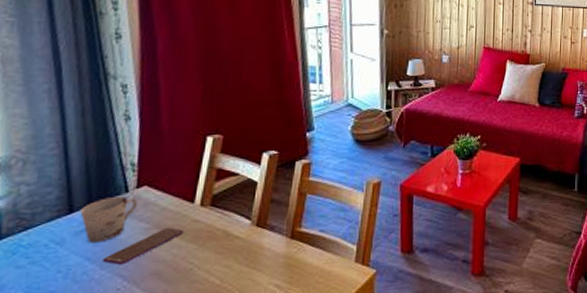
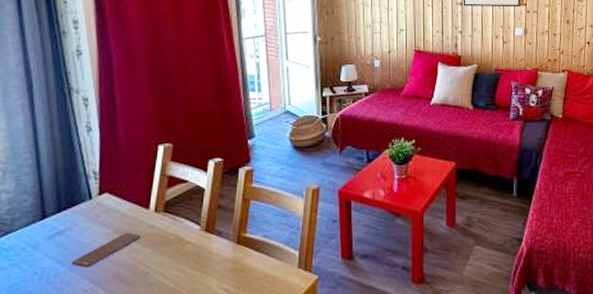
cup: present [80,195,139,244] -> none [51,202,101,247]

